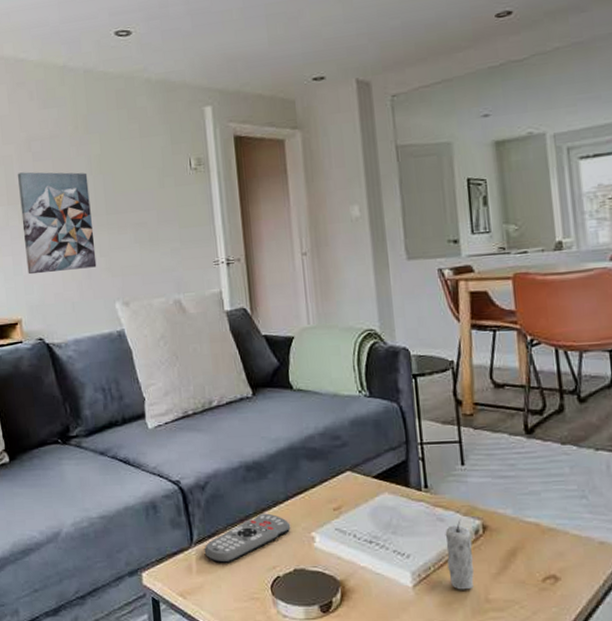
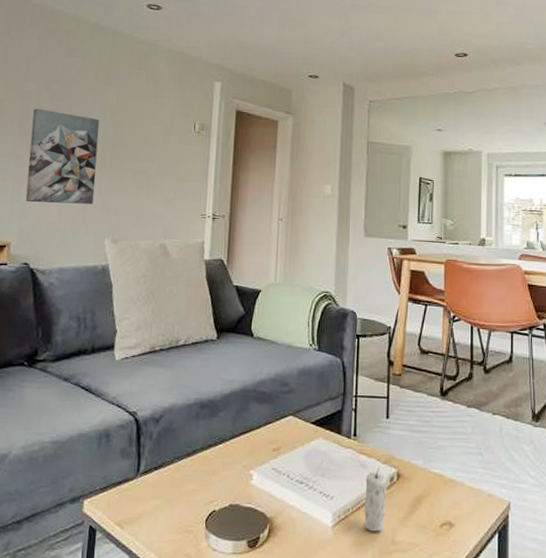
remote control: present [204,513,291,564] -> none [148,449,233,496]

